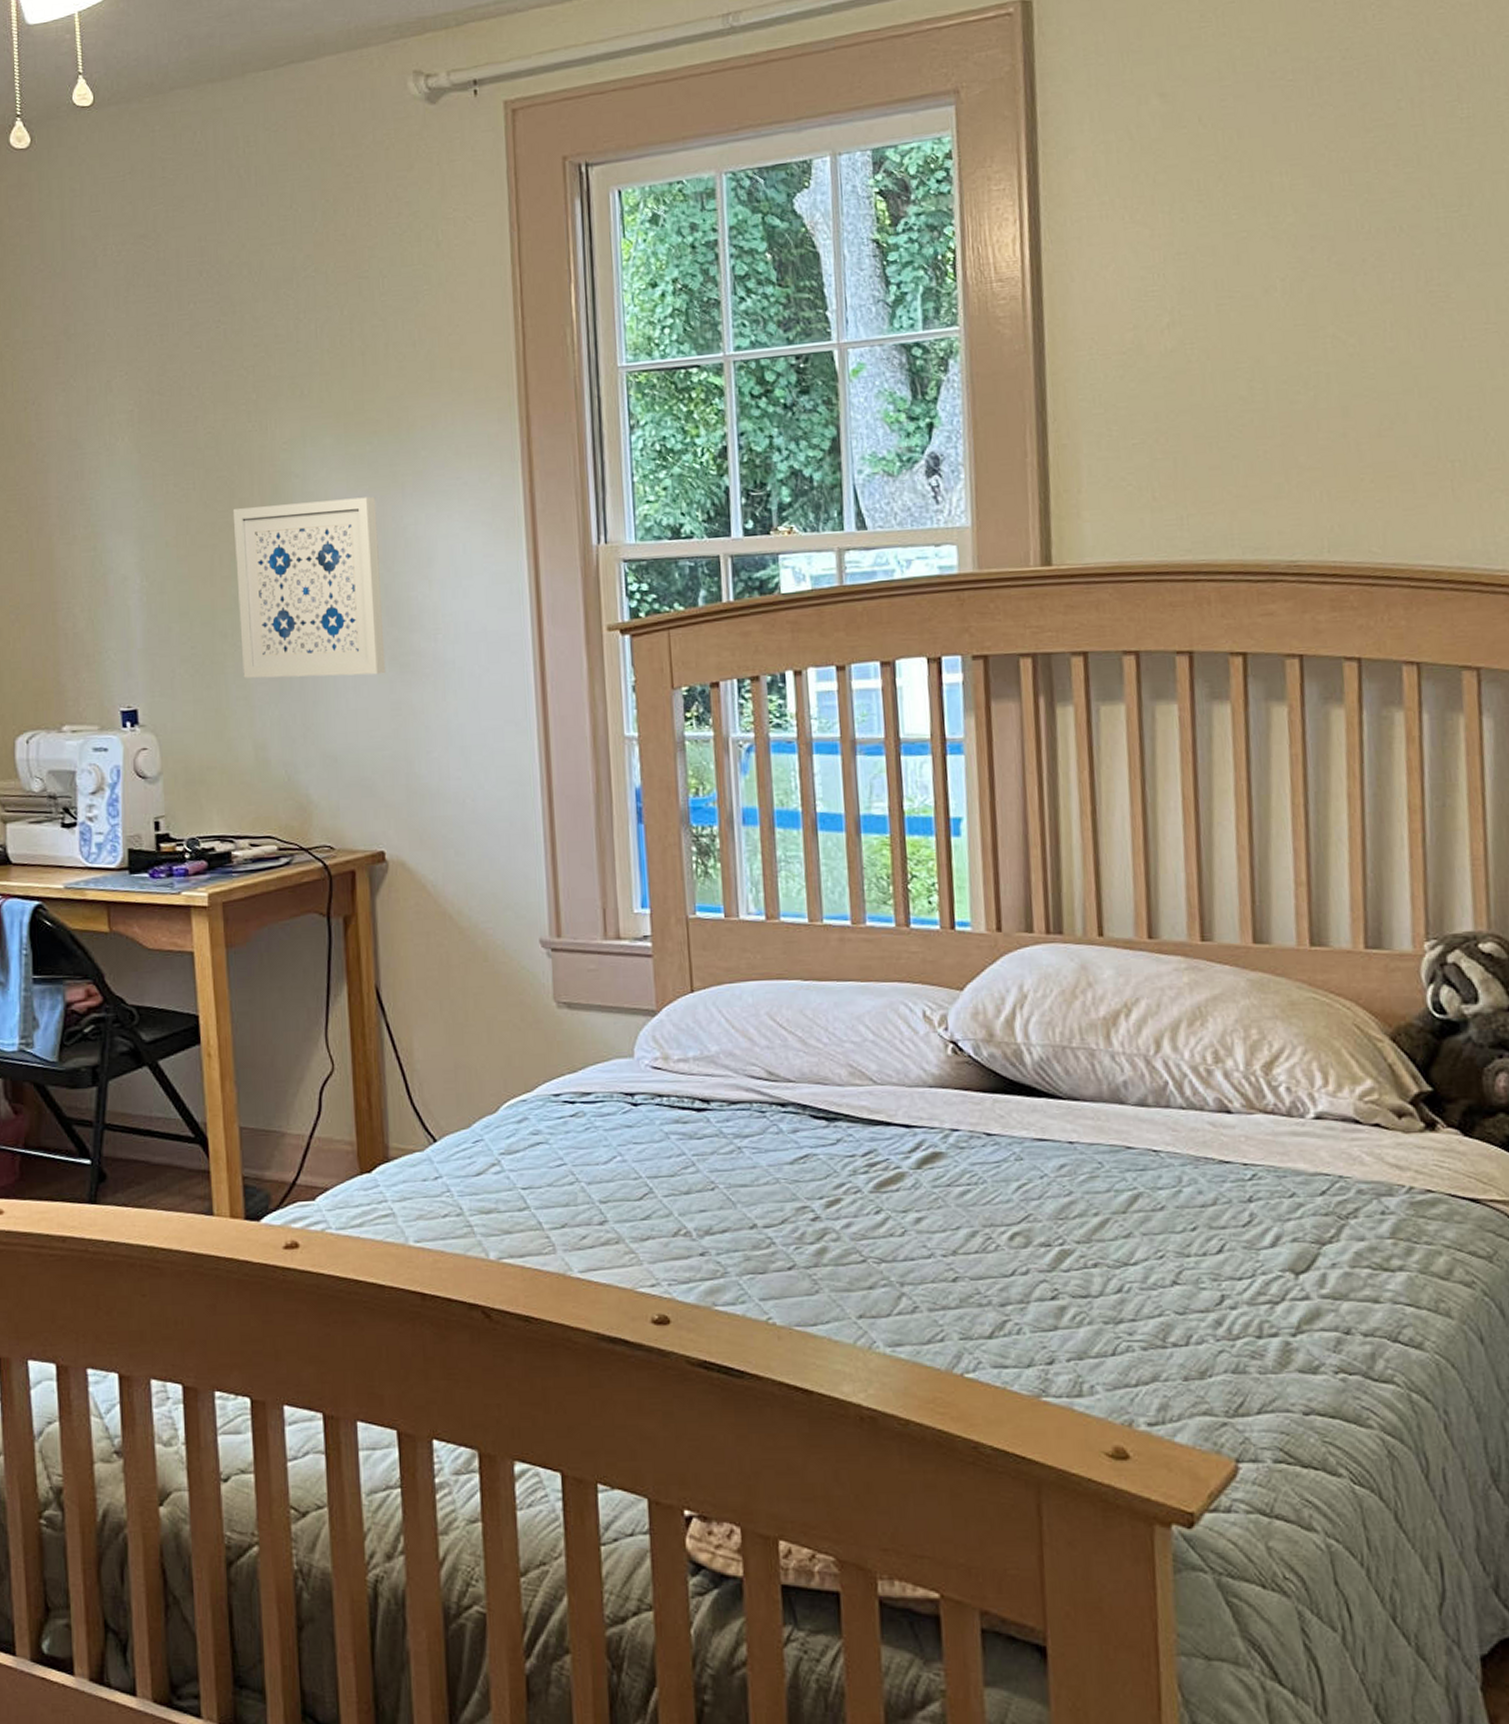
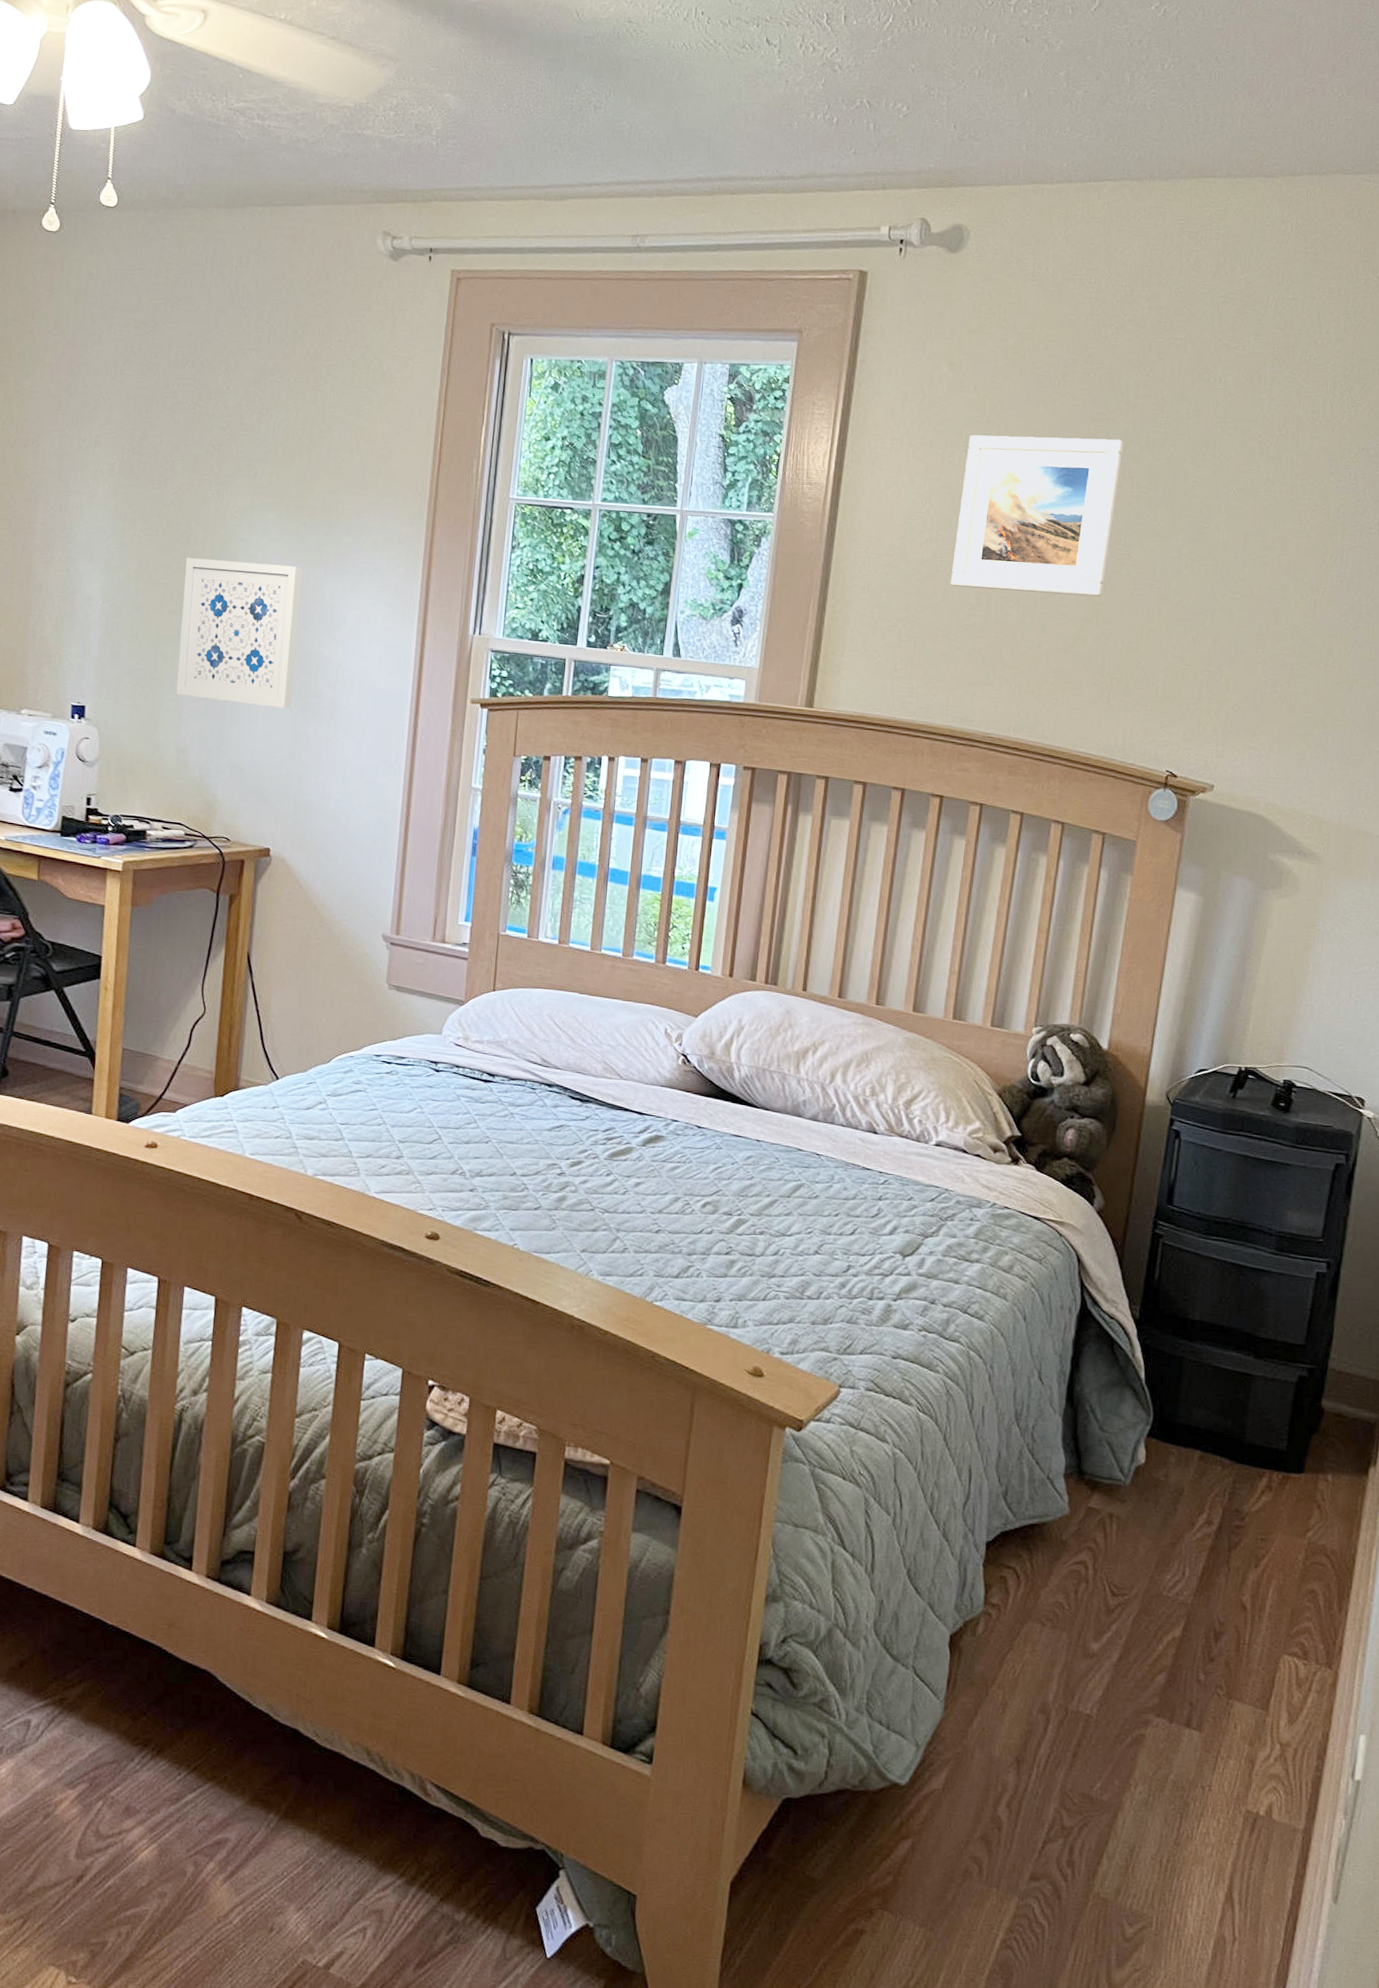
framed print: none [1202,148,1420,379] -> present [950,434,1124,597]

